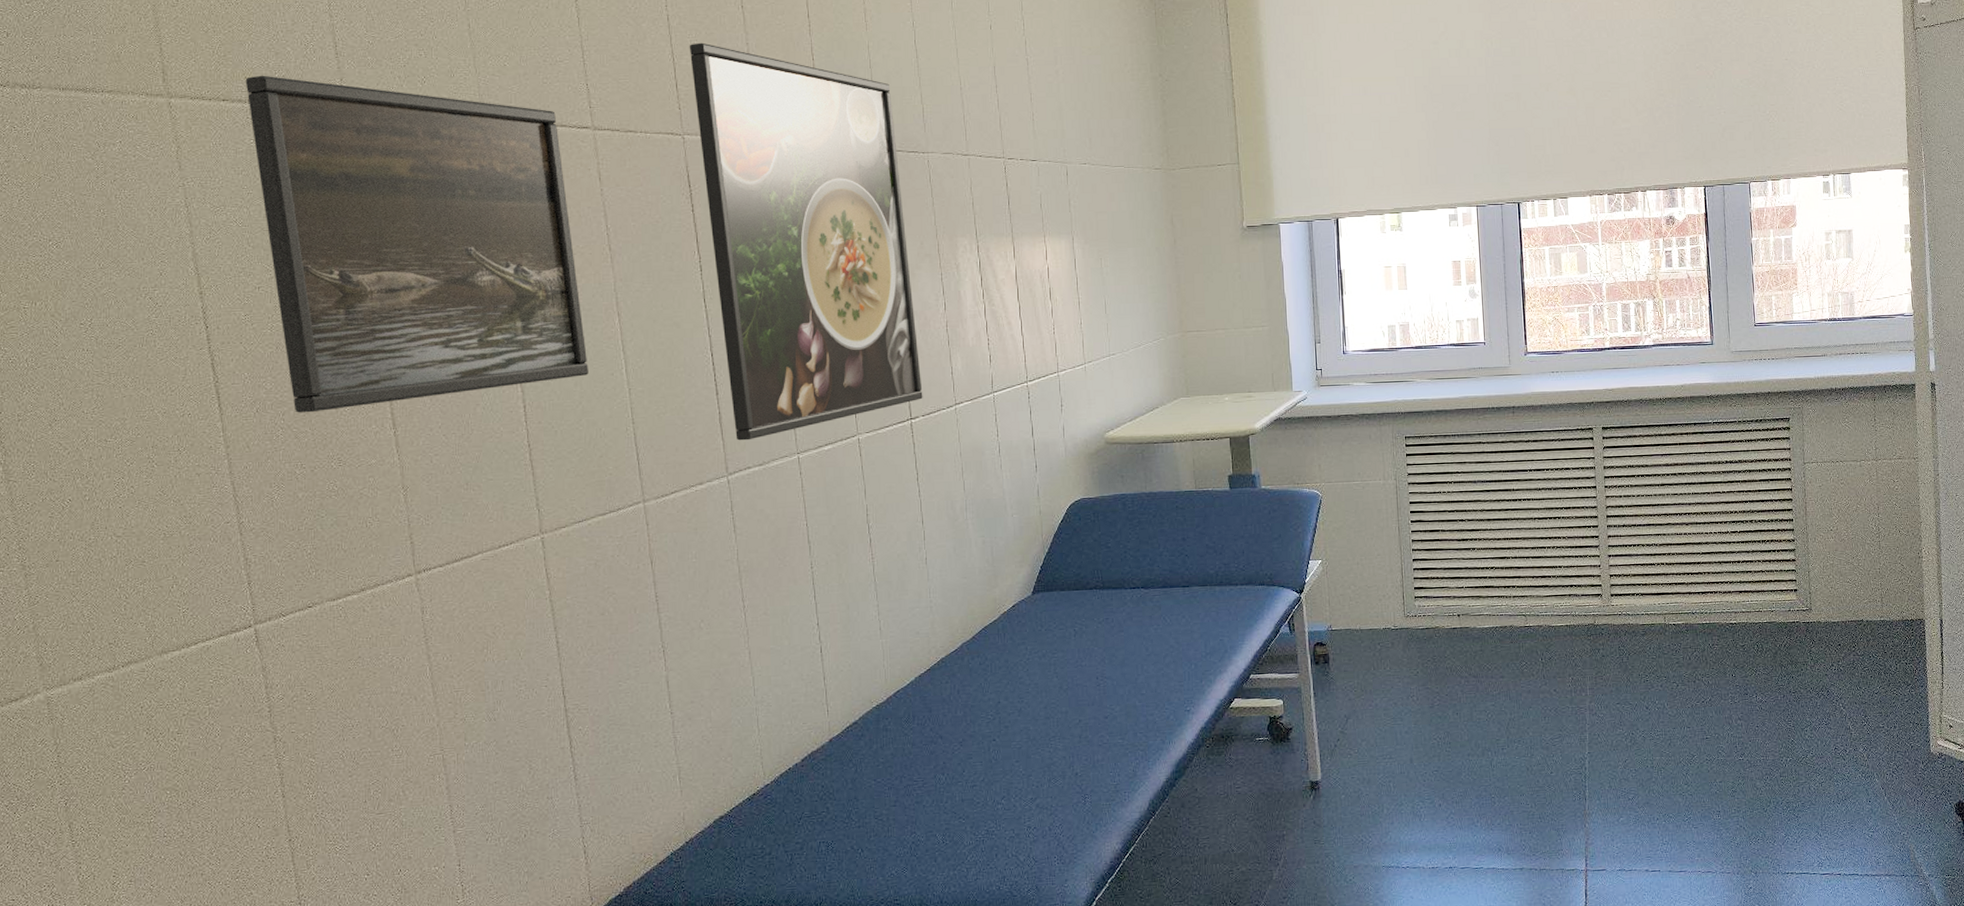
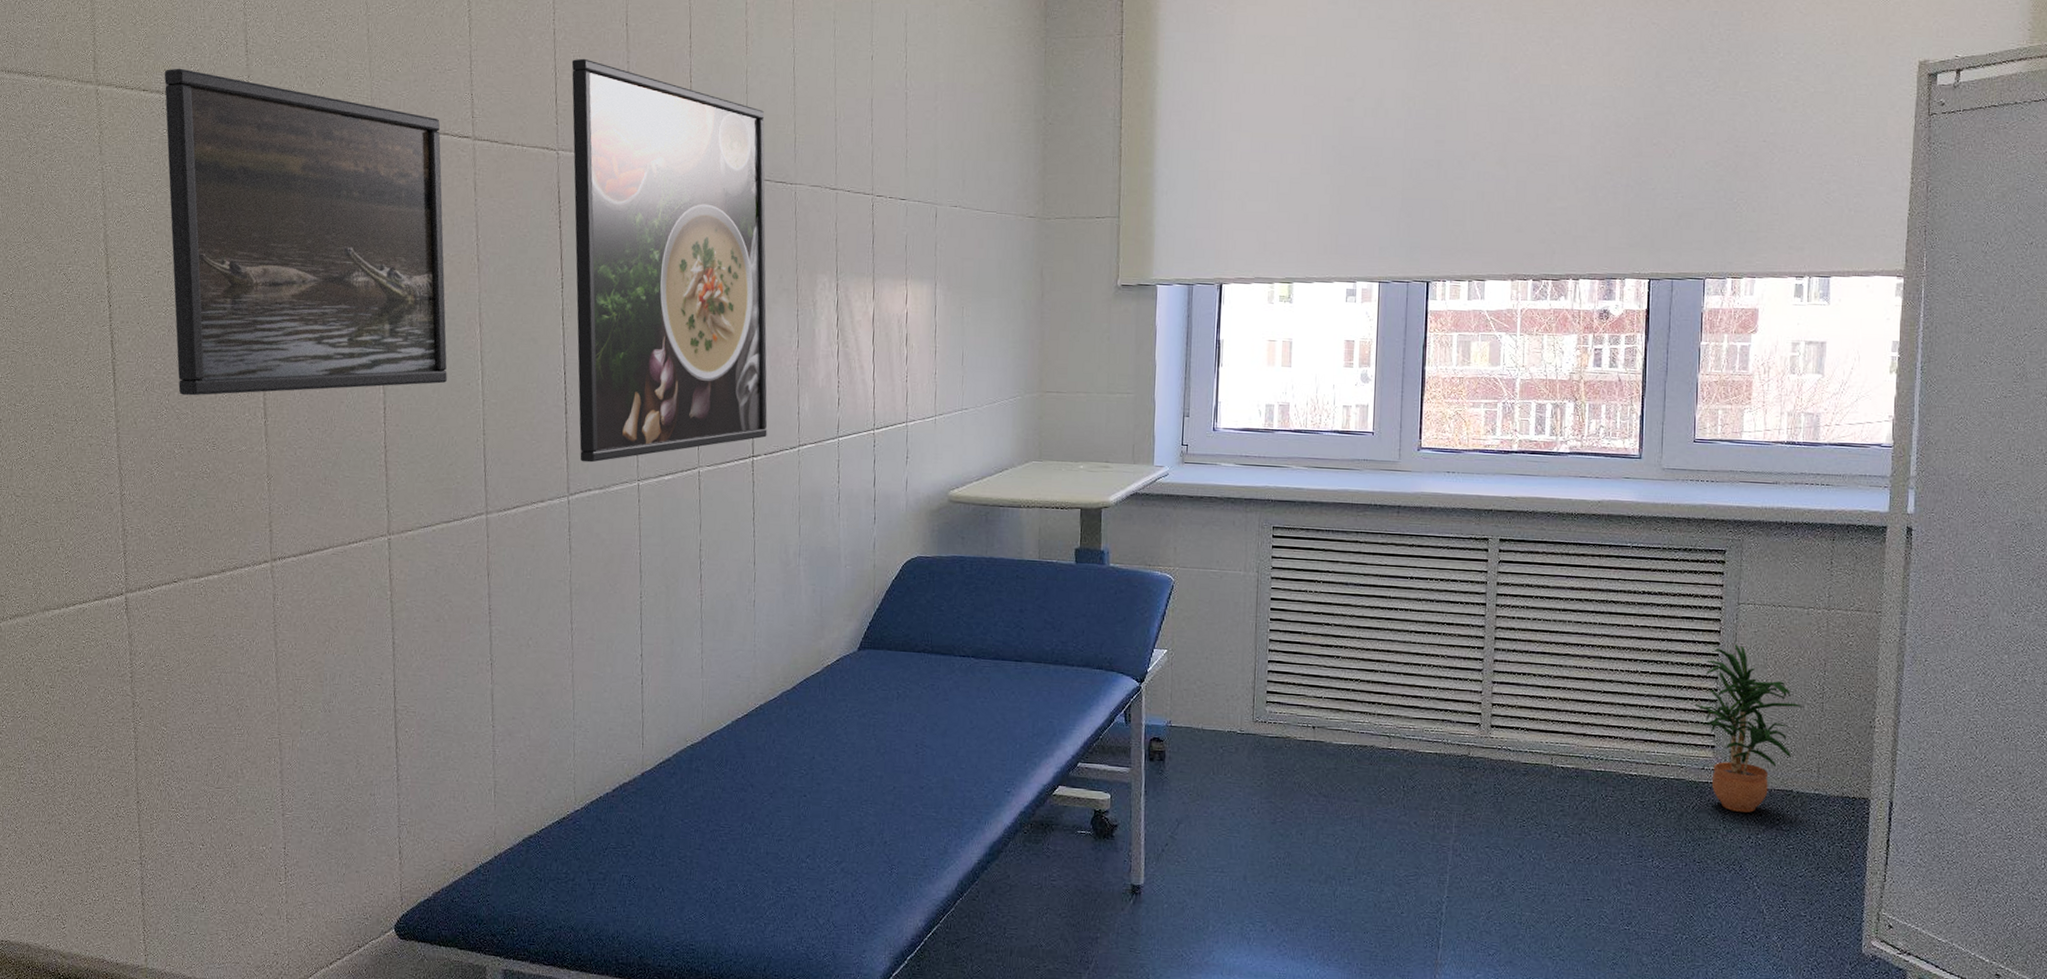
potted plant: none [1777,498,1865,645] -> present [1694,643,1804,813]

